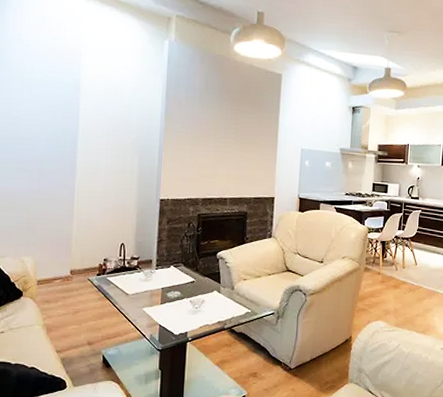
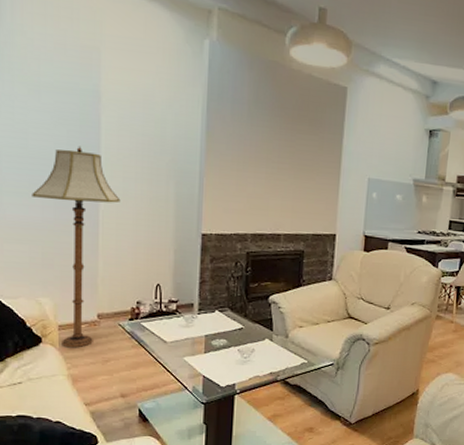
floor lamp: none [21,128,93,301] -> present [32,146,121,348]

